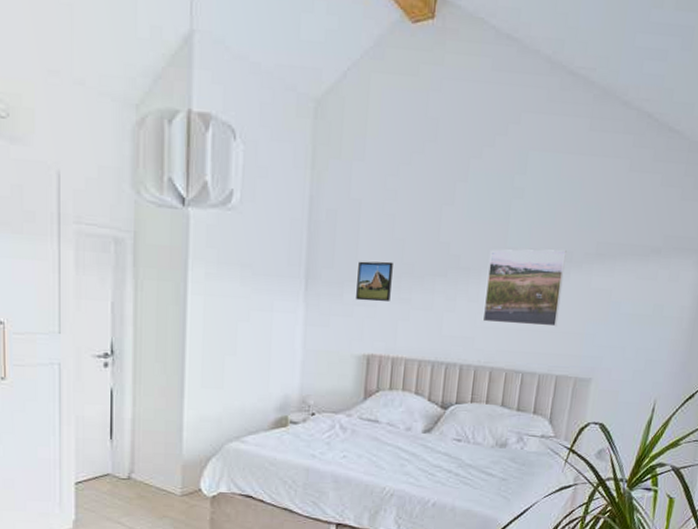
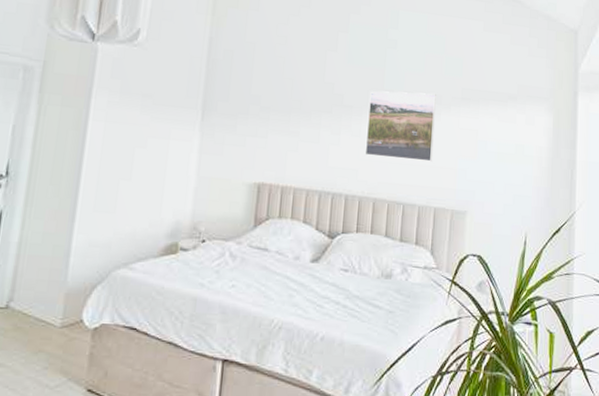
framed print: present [356,261,393,302] -> none [248,96,283,134]

